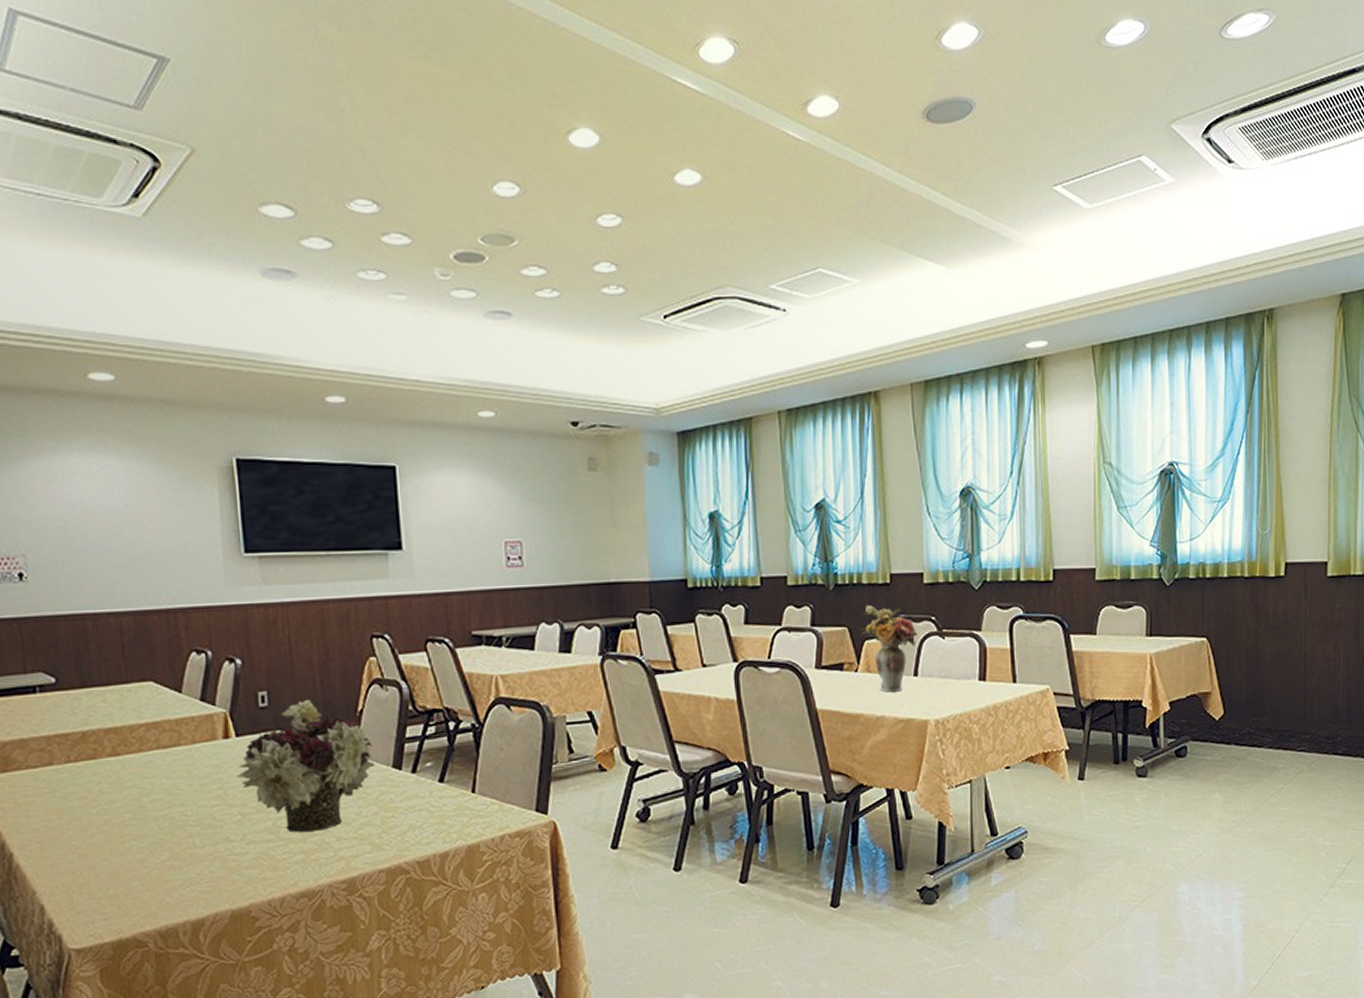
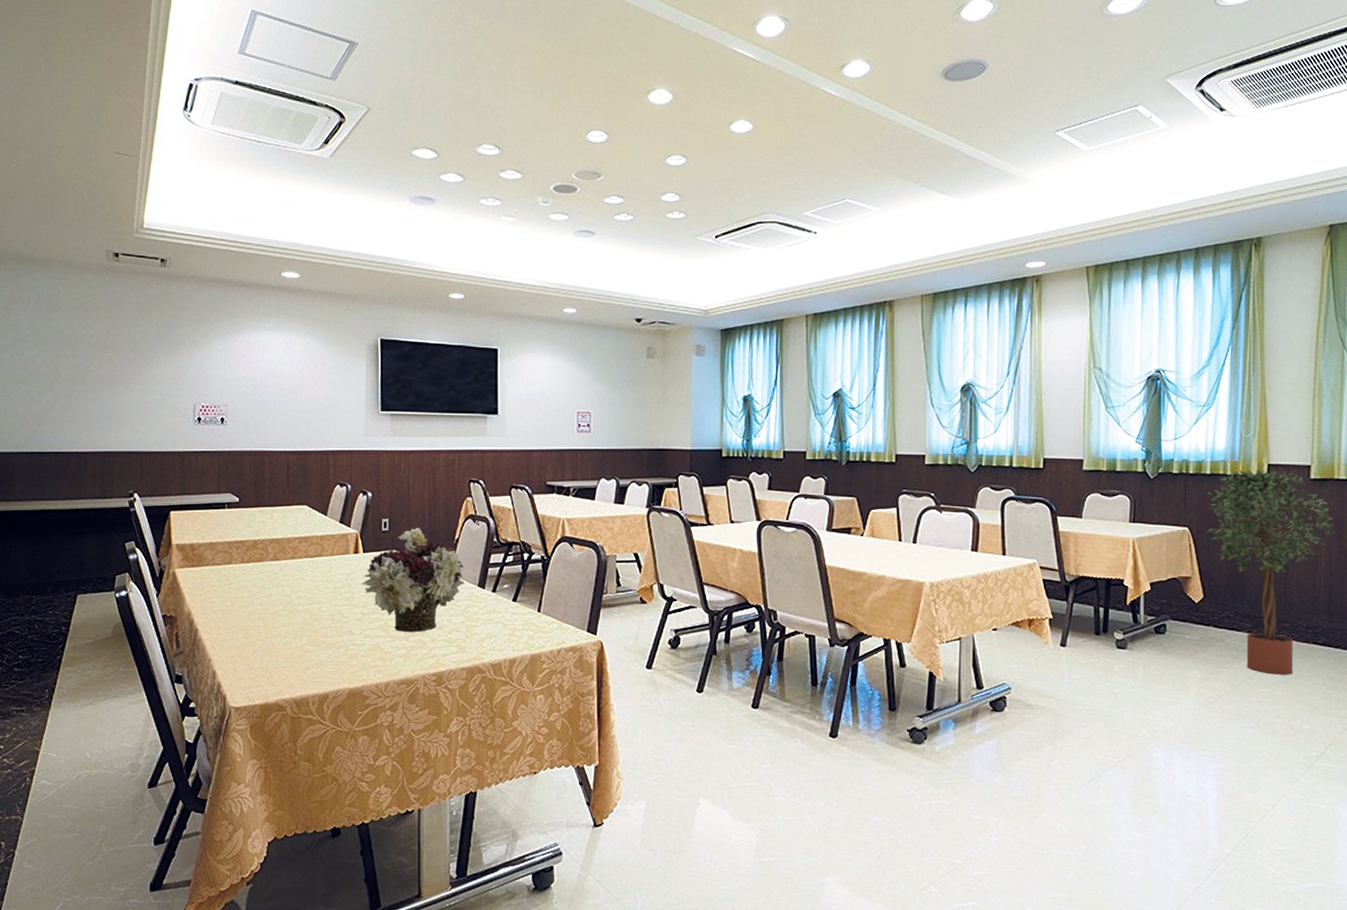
flower arrangement: present [860,604,918,693] -> none [867,479,918,556]
potted tree: none [1224,568,1352,791] -> present [1205,468,1335,675]

